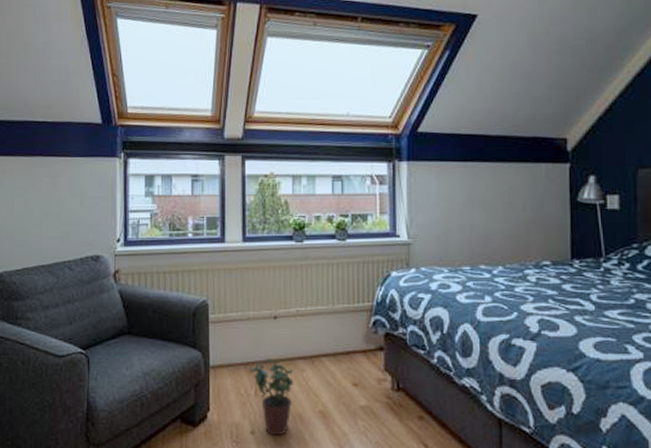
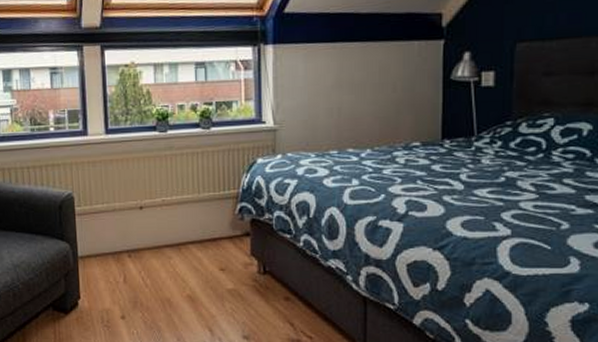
potted plant: present [249,358,294,436] -> none [117,247,162,320]

